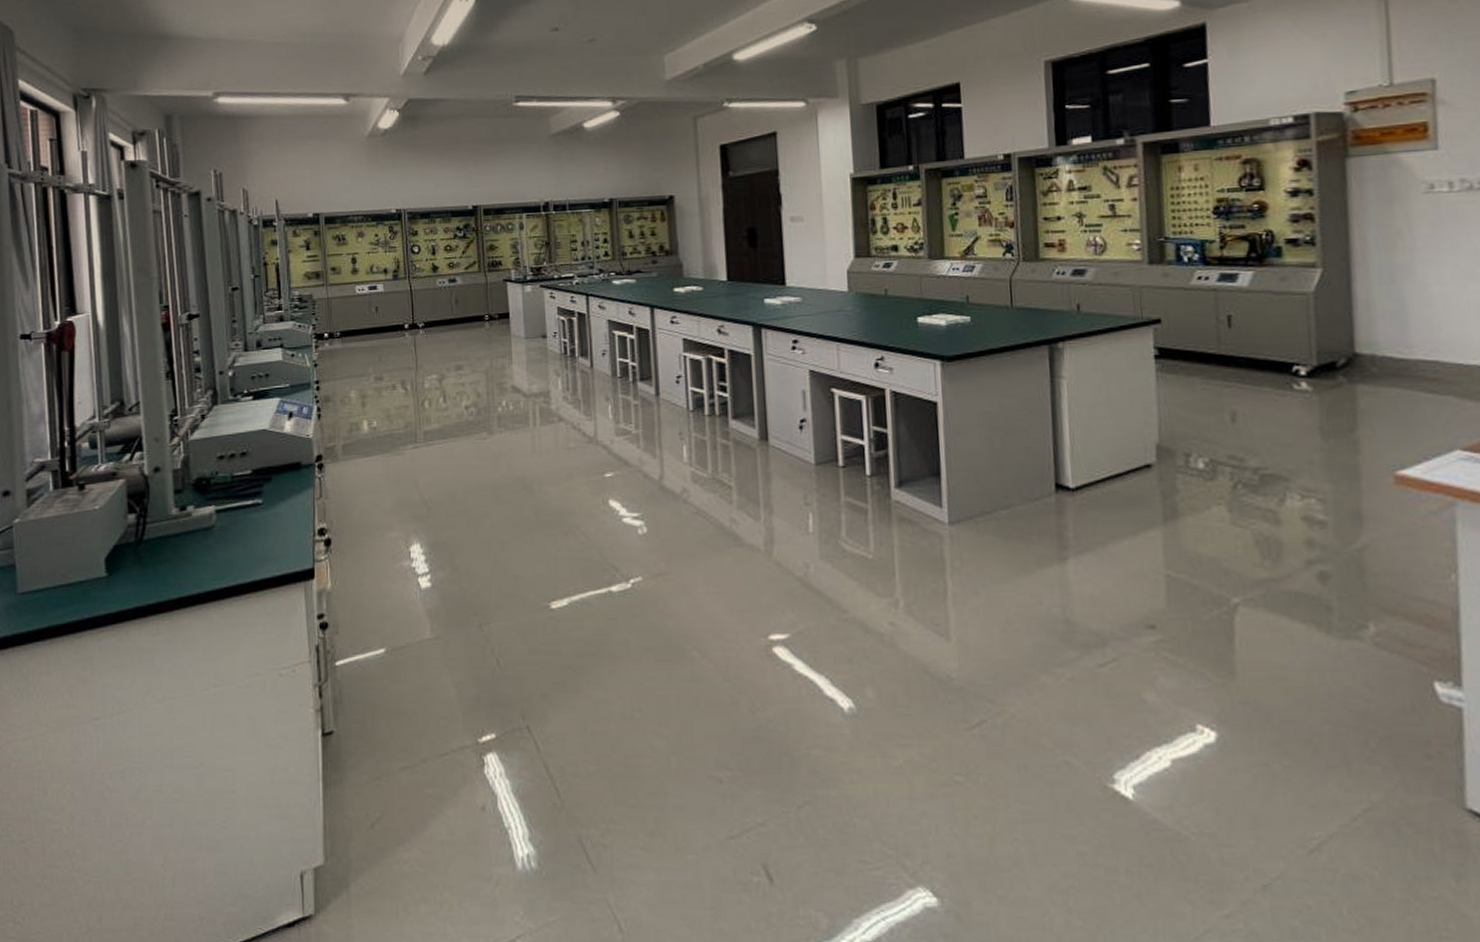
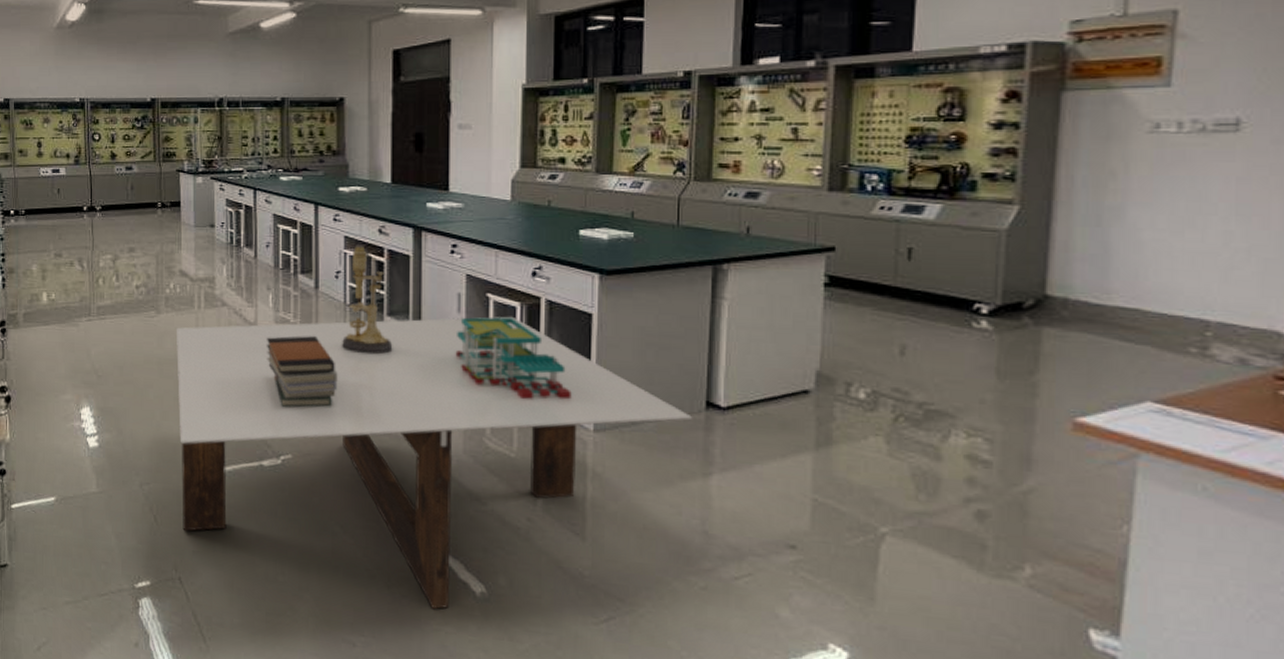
dining table: none [512,410,1044,731] -> present [176,316,693,609]
book stack: none [609,447,686,527] -> present [267,336,338,408]
microscope: none [686,346,741,462] -> present [341,245,393,355]
machine part: none [804,412,924,496] -> present [455,317,572,399]

